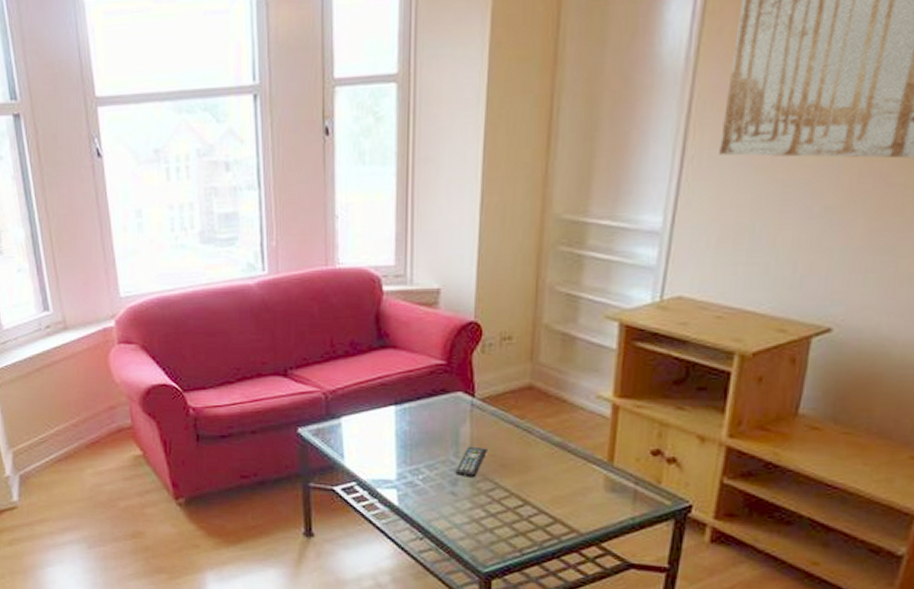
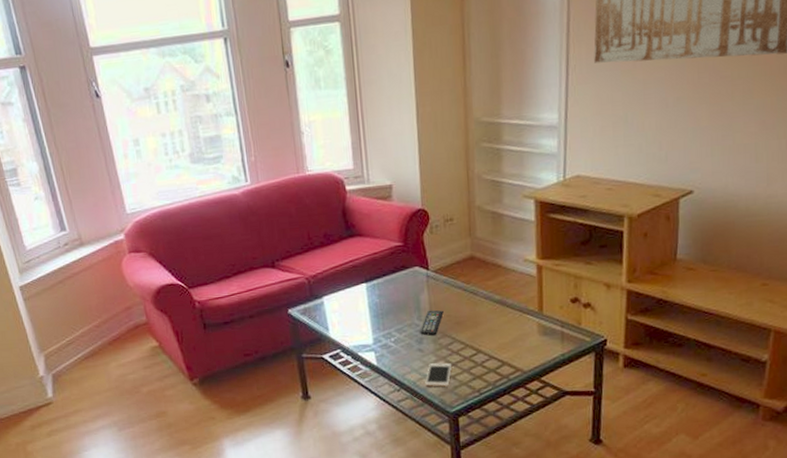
cell phone: none [455,511,491,541] -> present [425,363,452,387]

